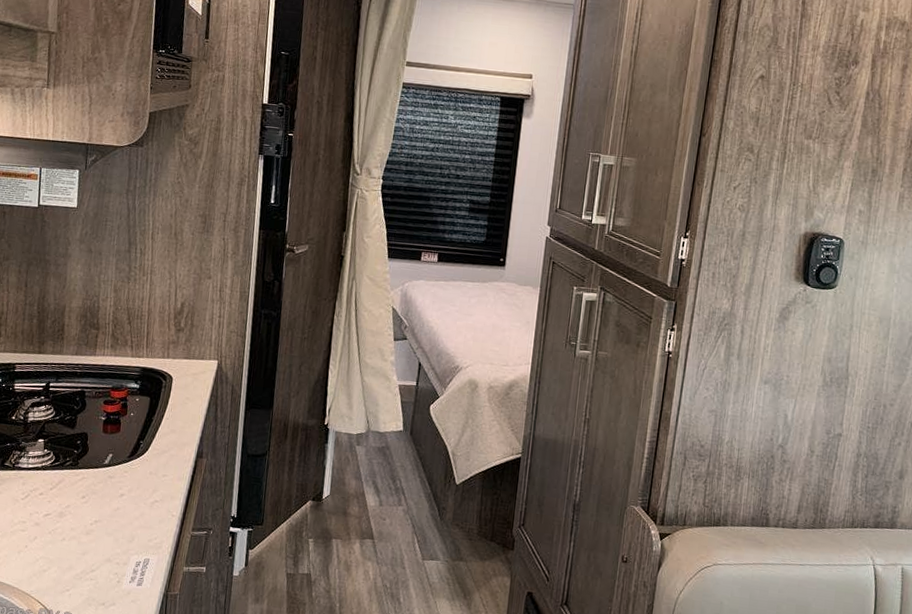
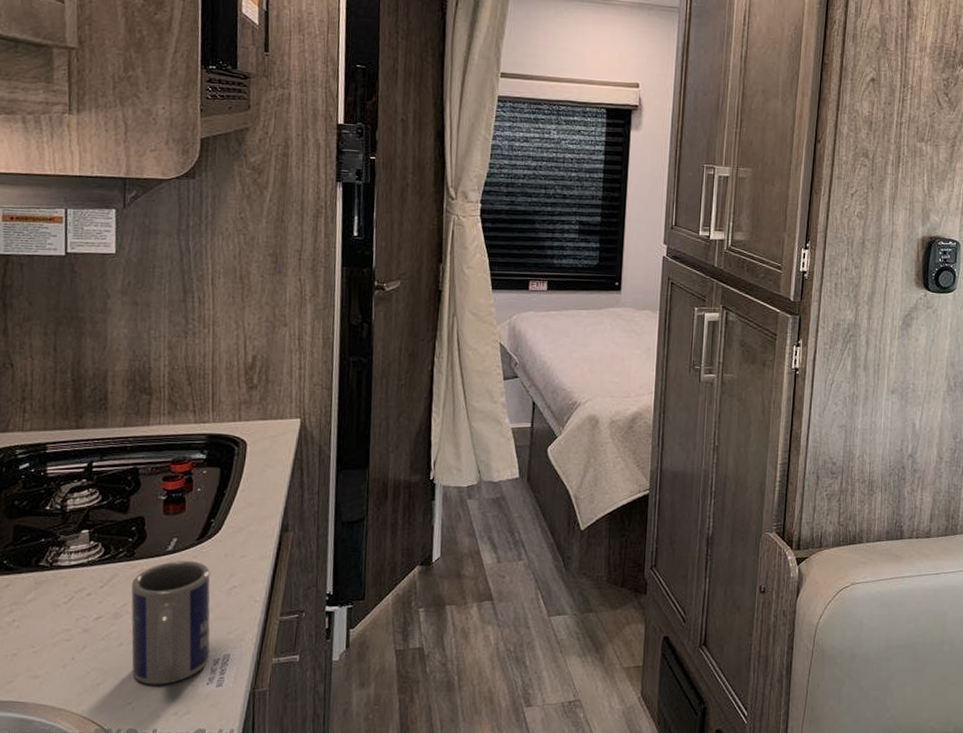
mug: none [71,473,137,578] -> present [131,561,211,685]

